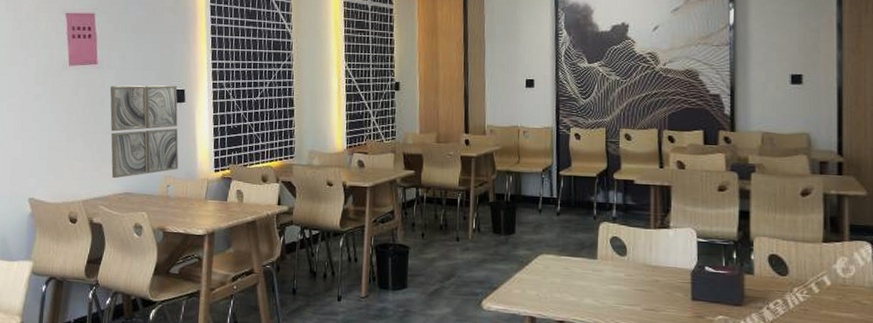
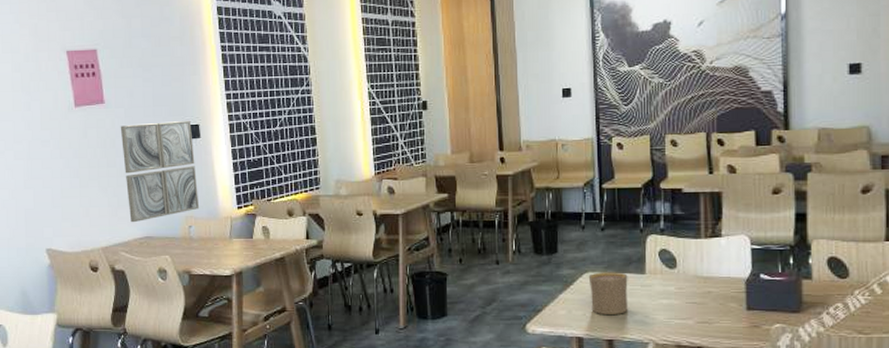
cup: none [543,254,581,297] -> present [588,272,628,314]

